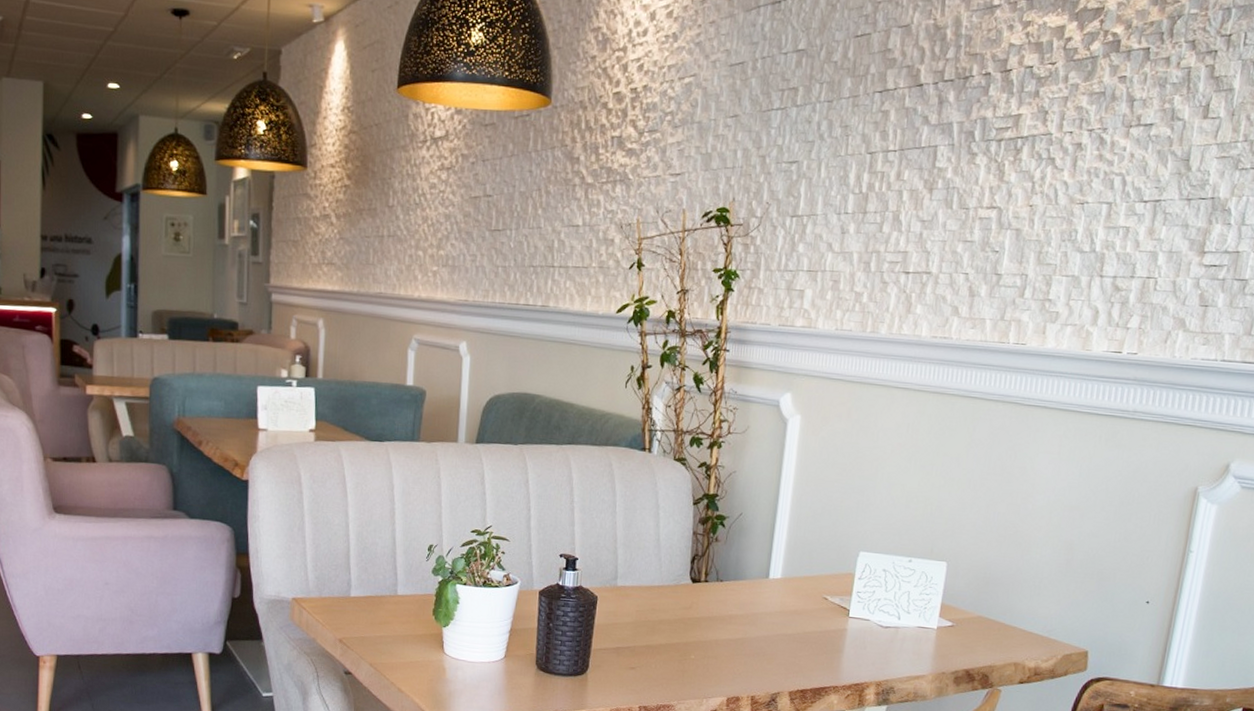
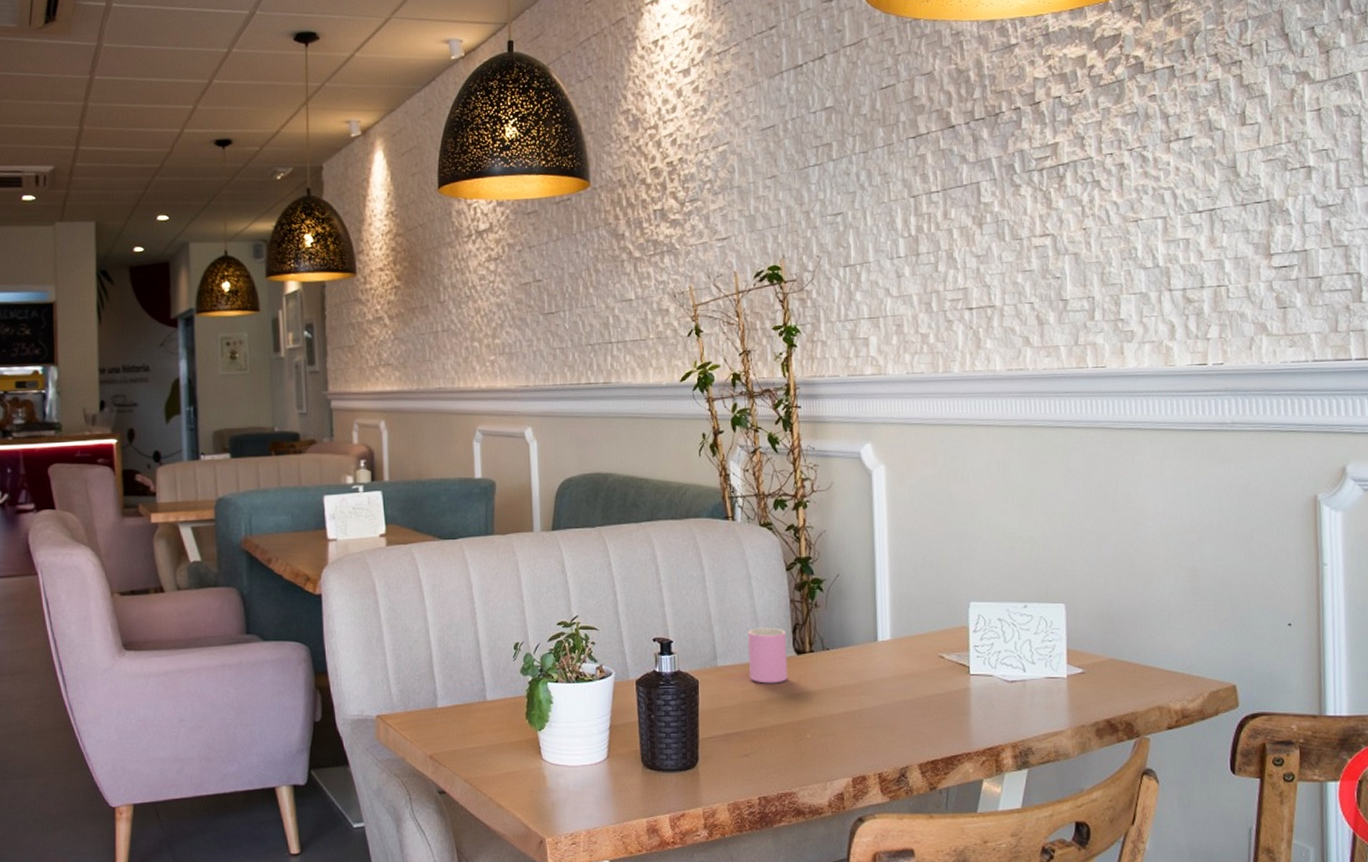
cup: none [646,554,685,607] -> present [747,628,788,684]

